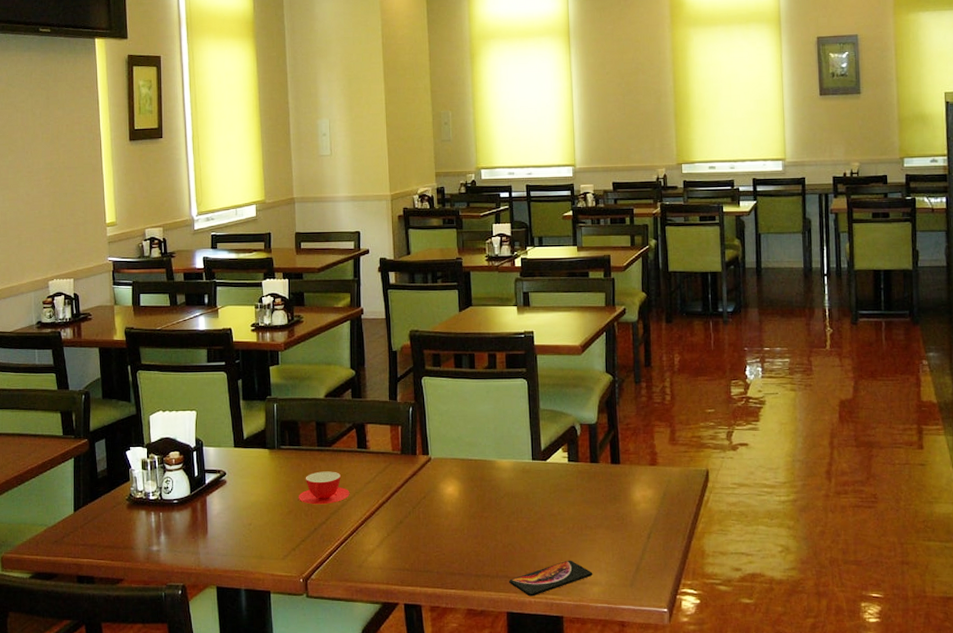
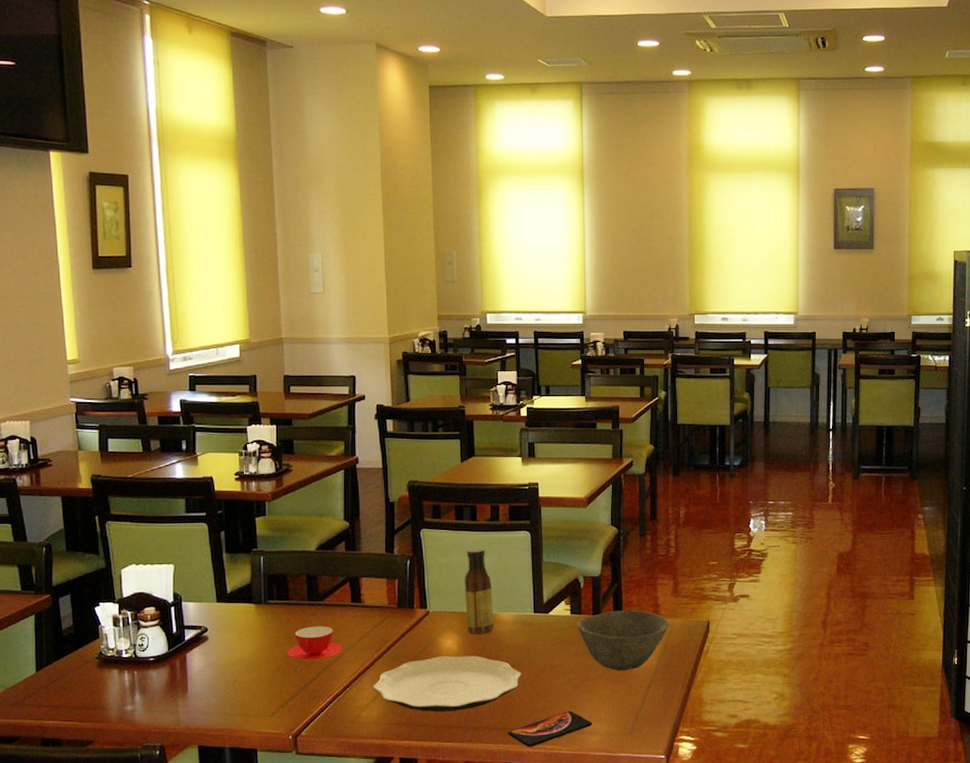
plate: none [378,502,522,558] -> present [373,655,522,712]
sauce bottle: none [464,395,494,481] -> present [465,547,494,634]
bowl: none [574,458,667,521] -> present [576,610,669,671]

